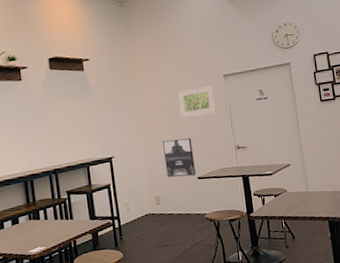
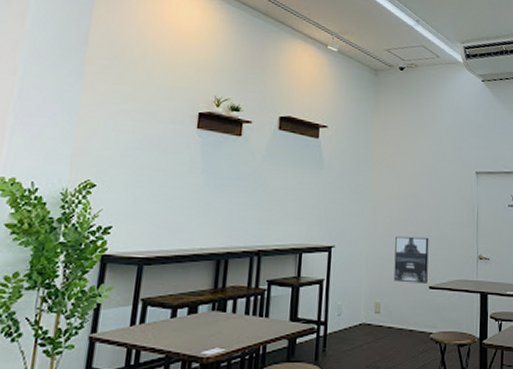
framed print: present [178,86,216,117] -> none [421,181,463,214]

